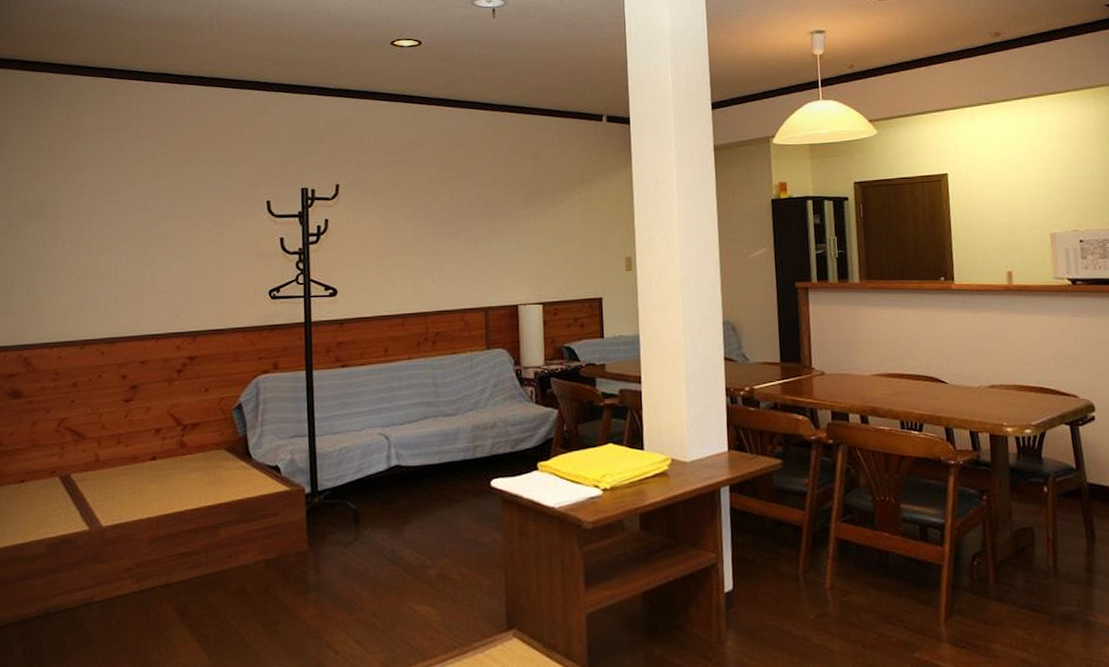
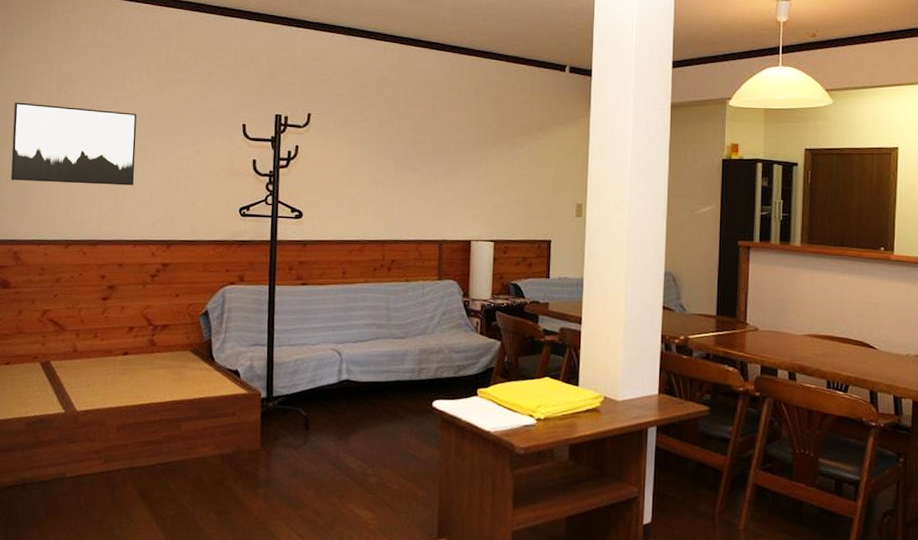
wall art: none [16,196,153,280] -> present [11,102,137,186]

